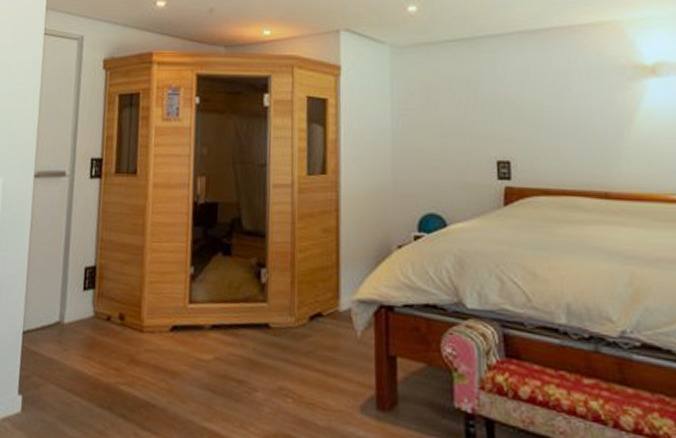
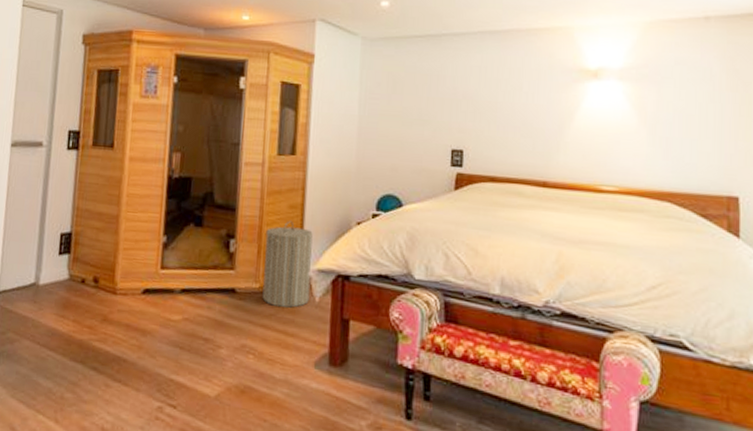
laundry hamper: none [298,245,351,344] -> present [262,220,313,308]

